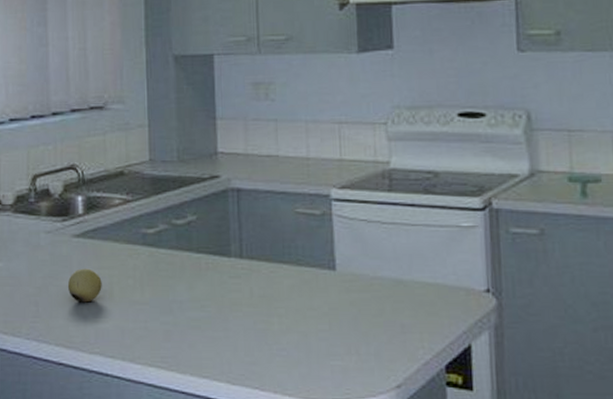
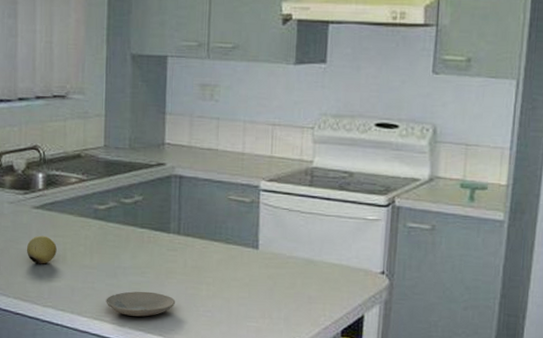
plate: none [162,329,244,360] -> present [106,291,176,317]

